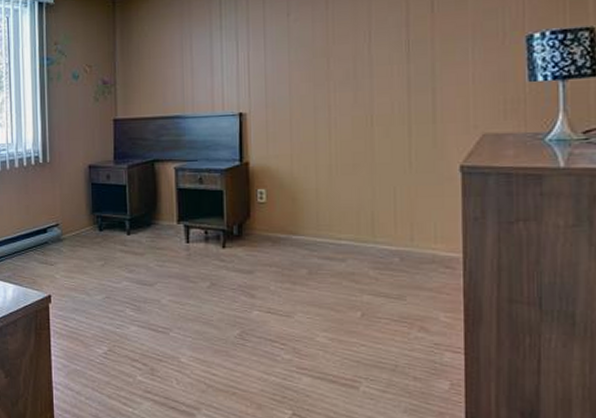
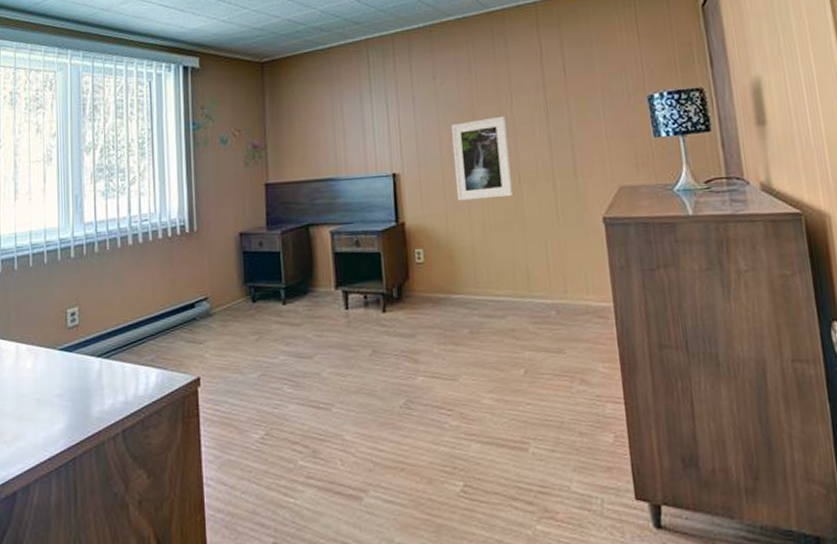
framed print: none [302,55,363,143] -> present [450,116,512,201]

